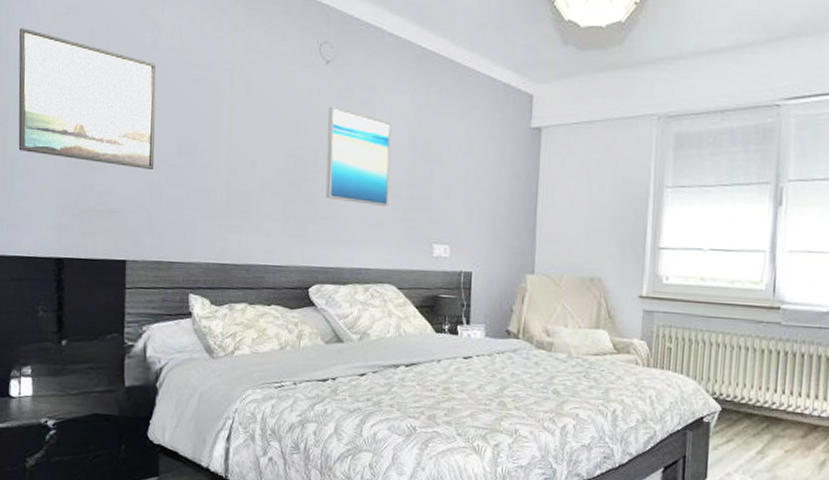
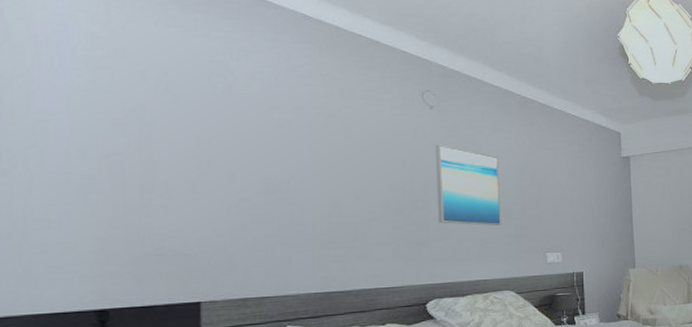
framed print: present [18,27,156,169] -> none [32,69,235,209]

